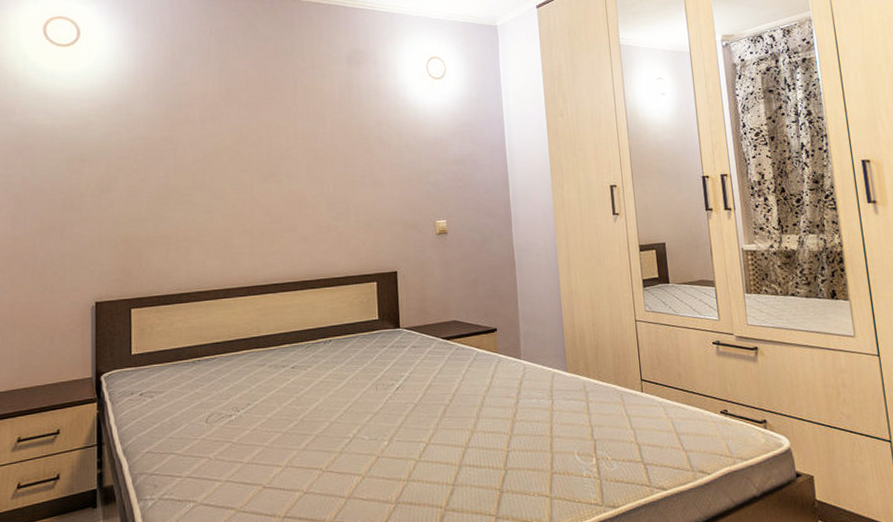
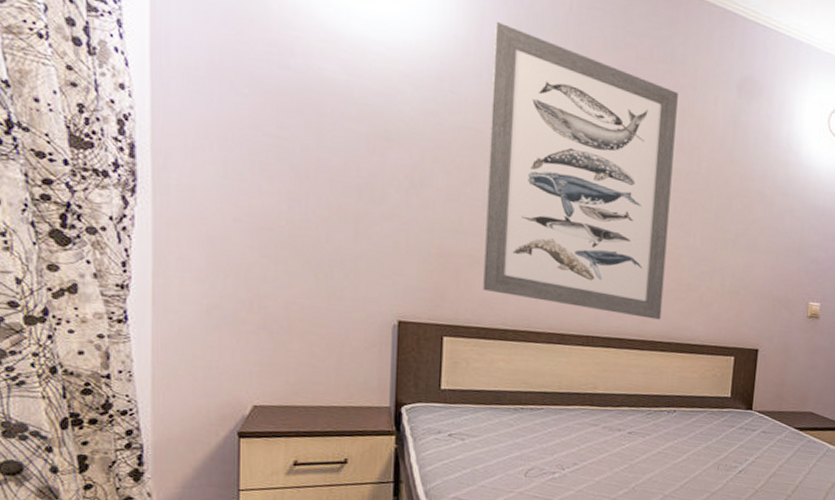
wall art: none [157,56,308,264] -> present [483,22,678,320]

